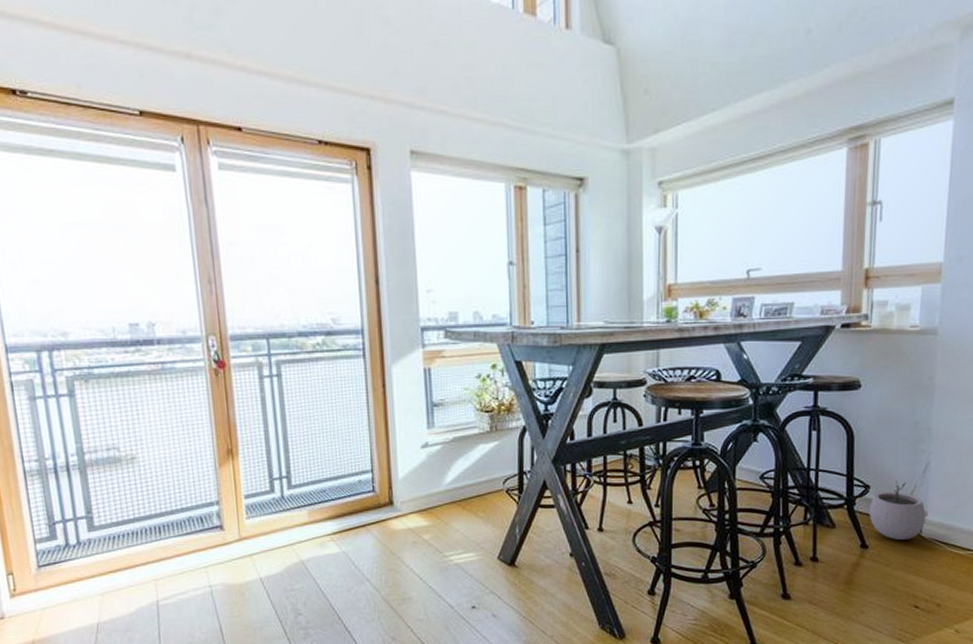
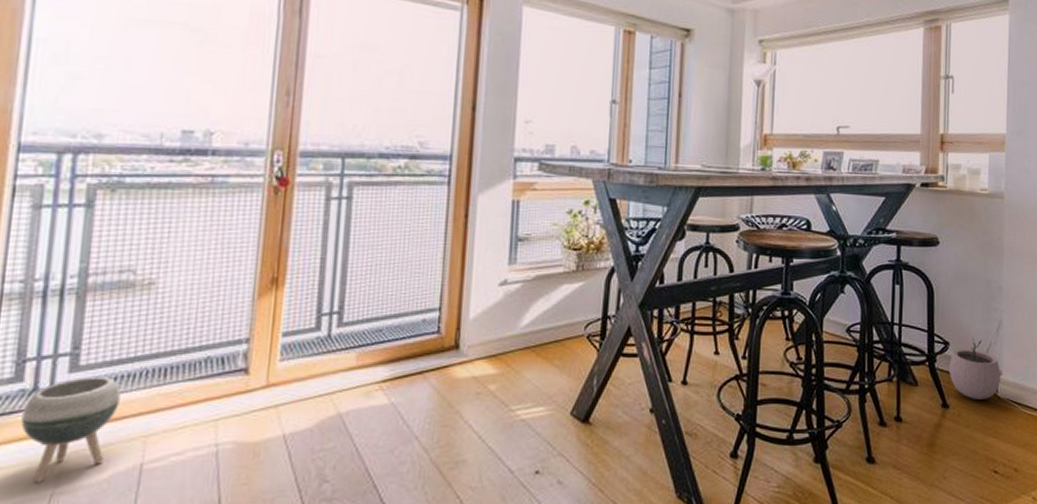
planter: none [62,534,131,616] -> present [21,376,121,484]

